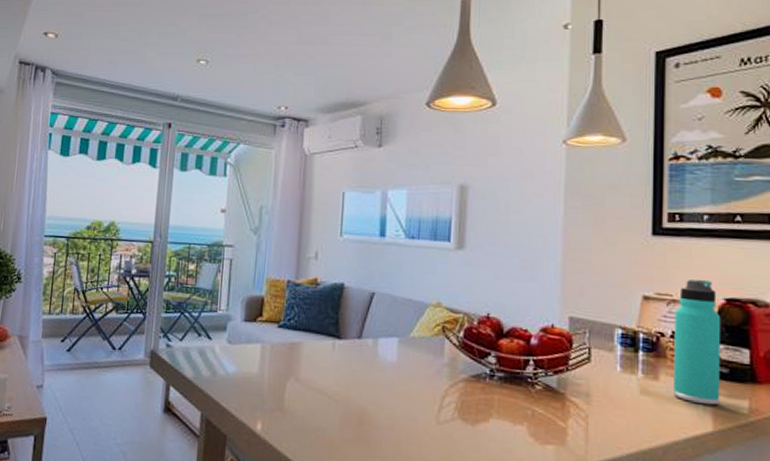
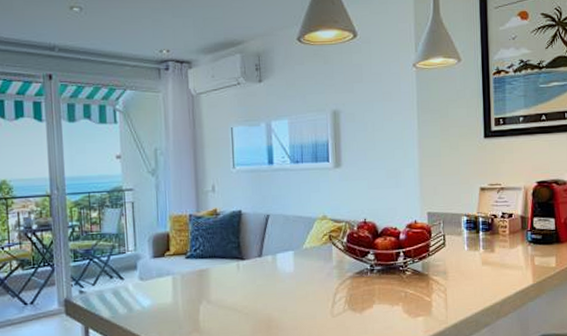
thermos bottle: present [674,279,722,406] -> none [503,168,537,266]

